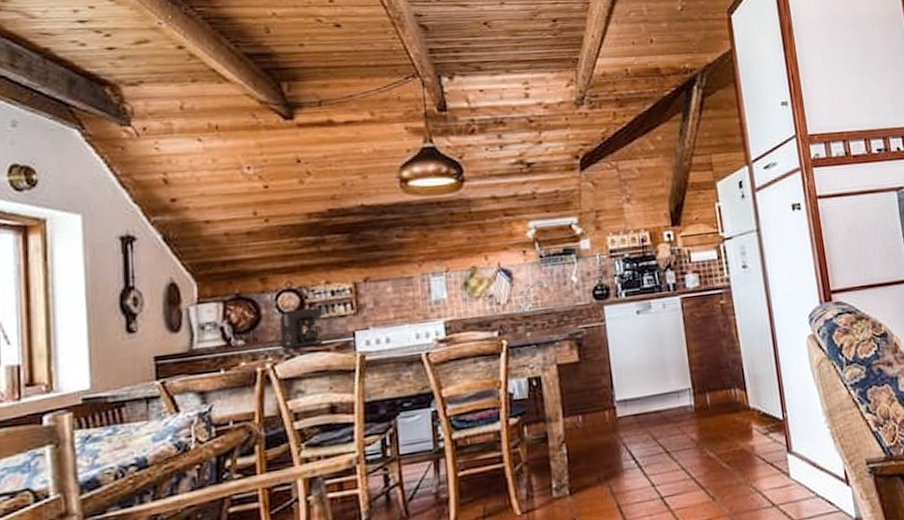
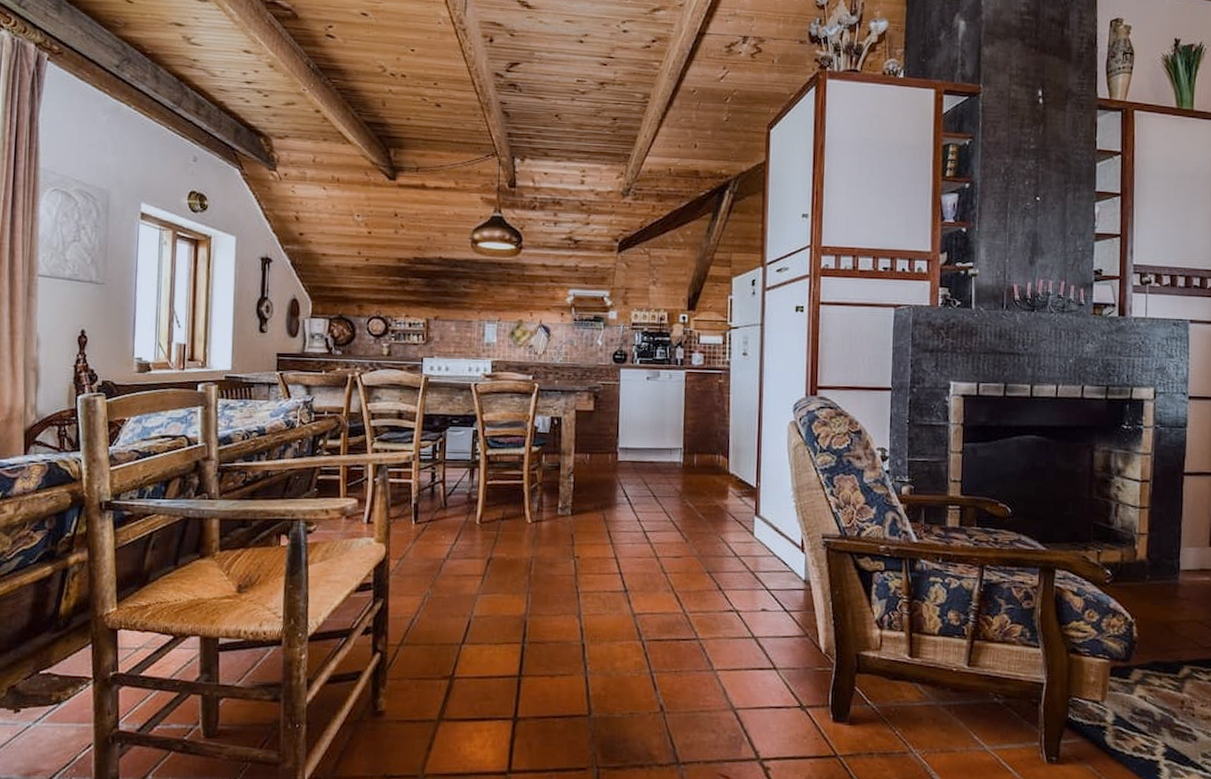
coffee maker: present [279,307,323,350] -> none [367,333,400,365]

